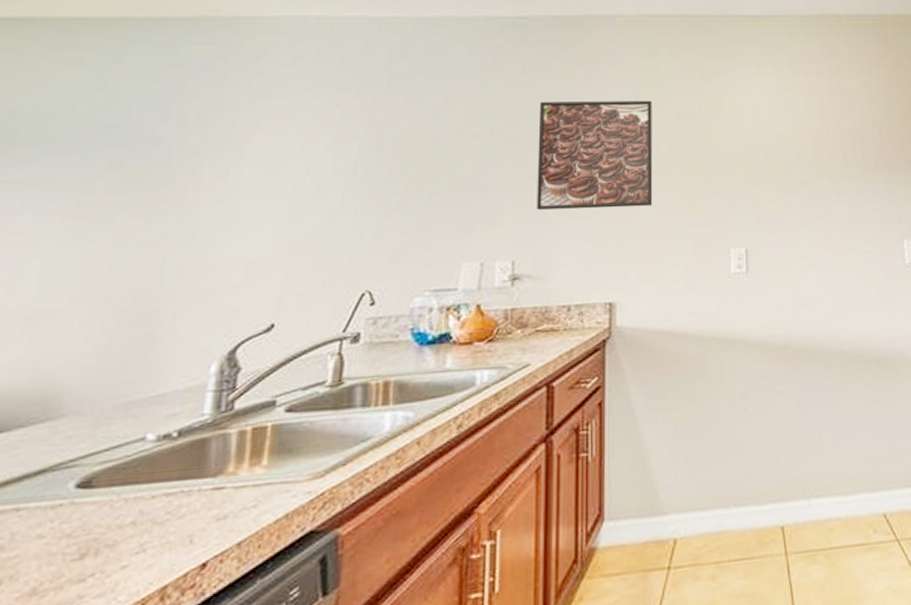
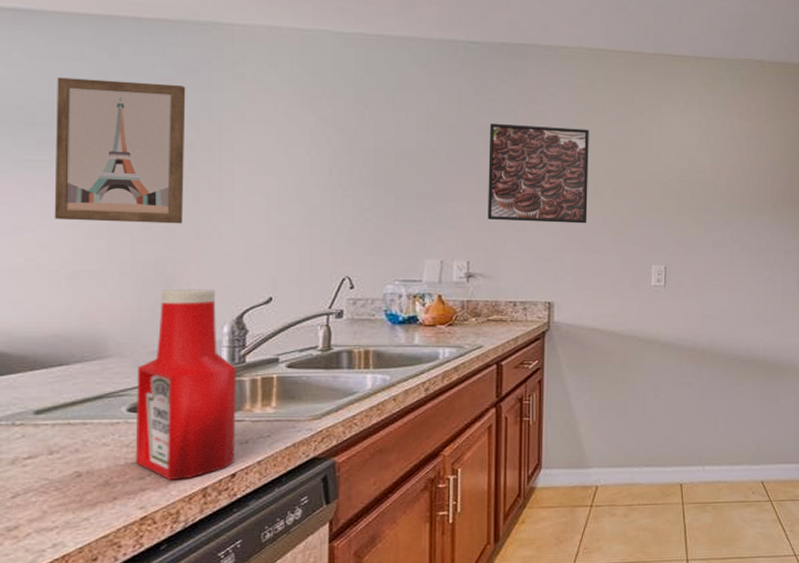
wall art: none [20,85,196,250] -> present [54,77,186,224]
ketchup bottle: none [76,319,222,581] -> present [135,289,237,481]

